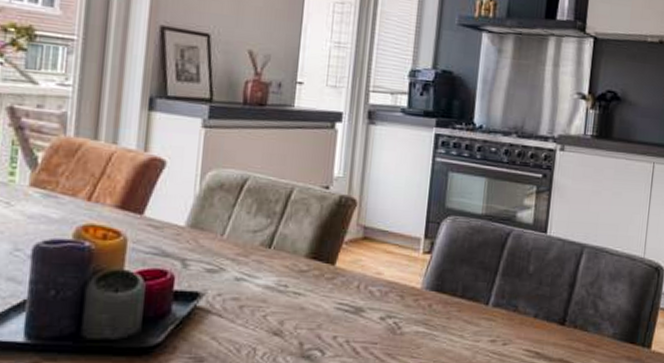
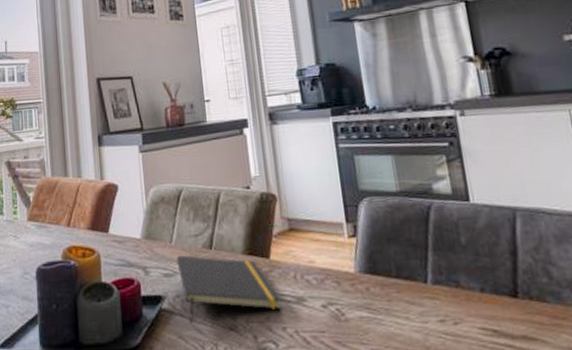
notepad: none [225,251,340,326] -> present [176,255,283,325]

